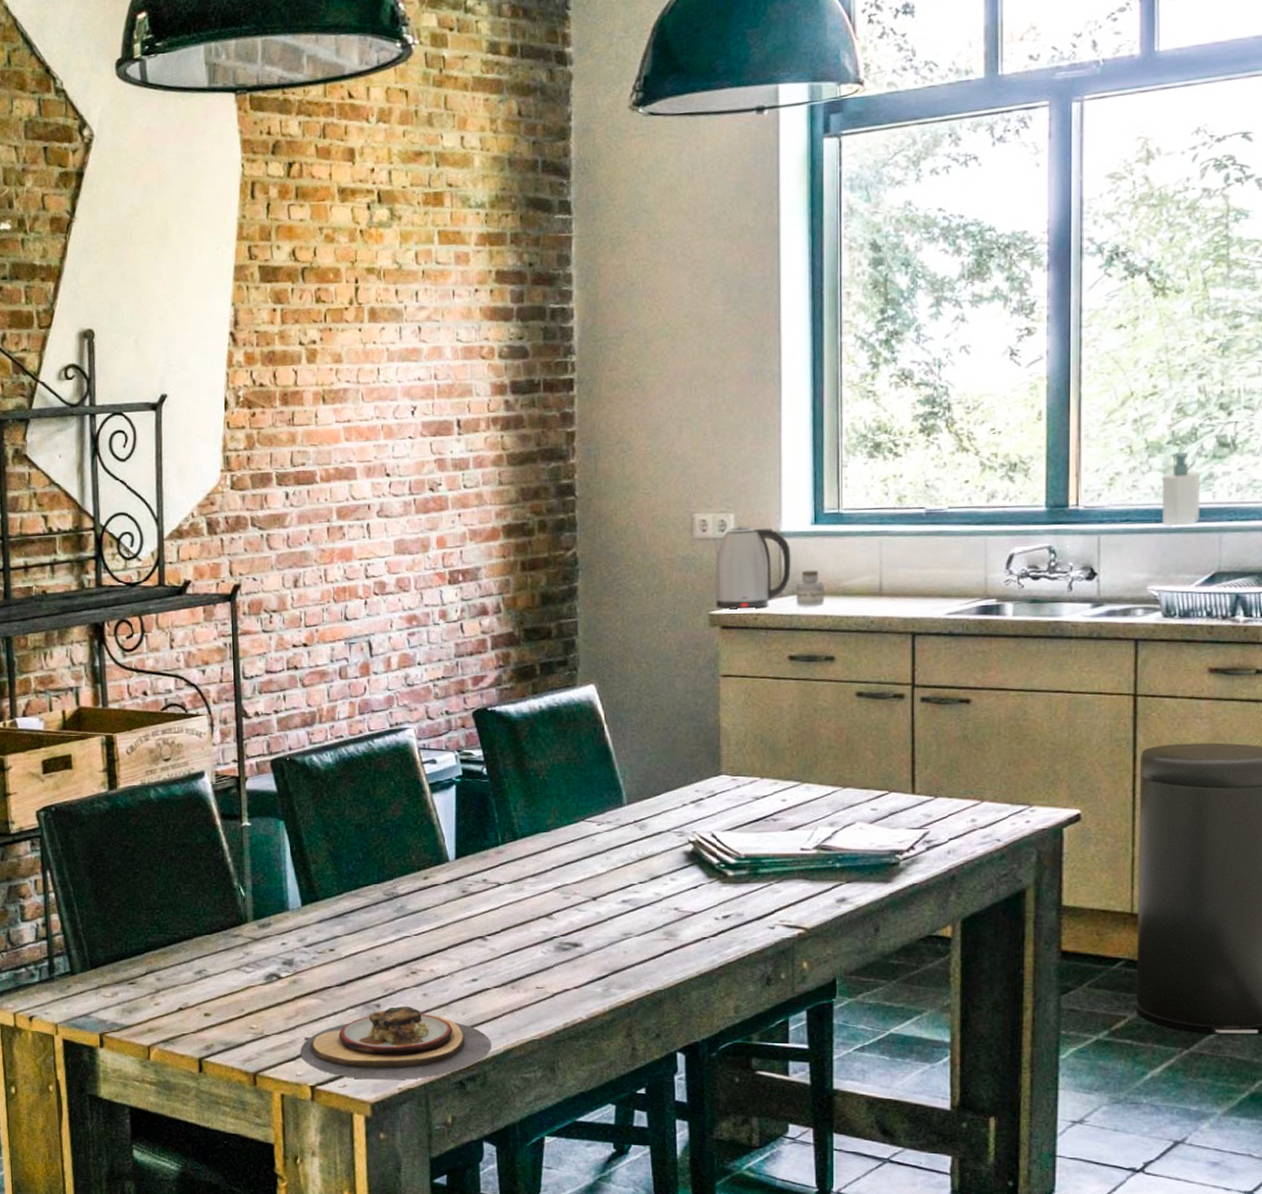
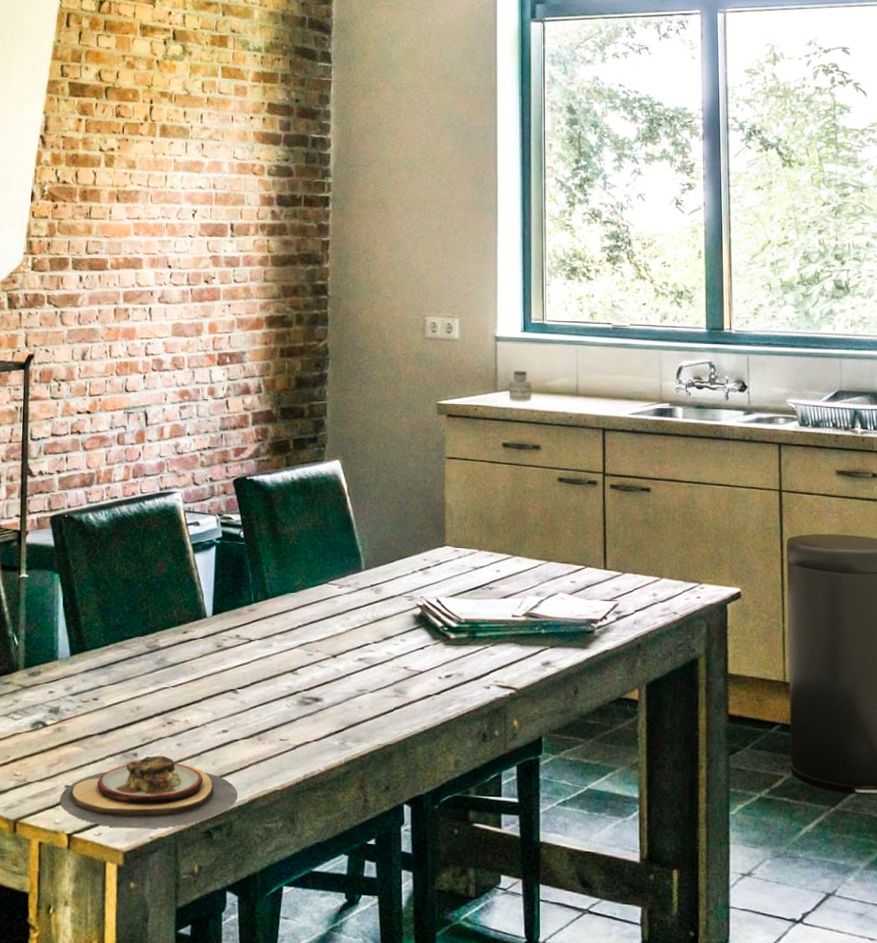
kettle: present [713,526,791,610] -> none [442,330,505,401]
soap bottle: present [1161,452,1201,527] -> none [794,291,825,352]

